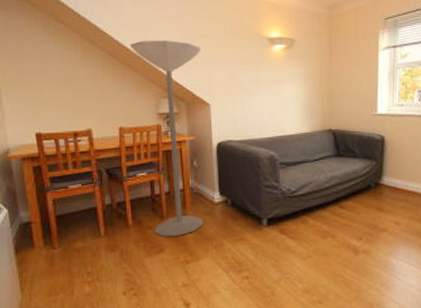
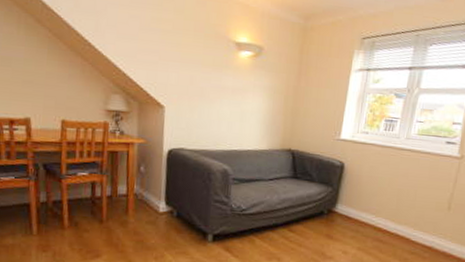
floor lamp: present [131,39,204,237] -> none [81,25,161,243]

